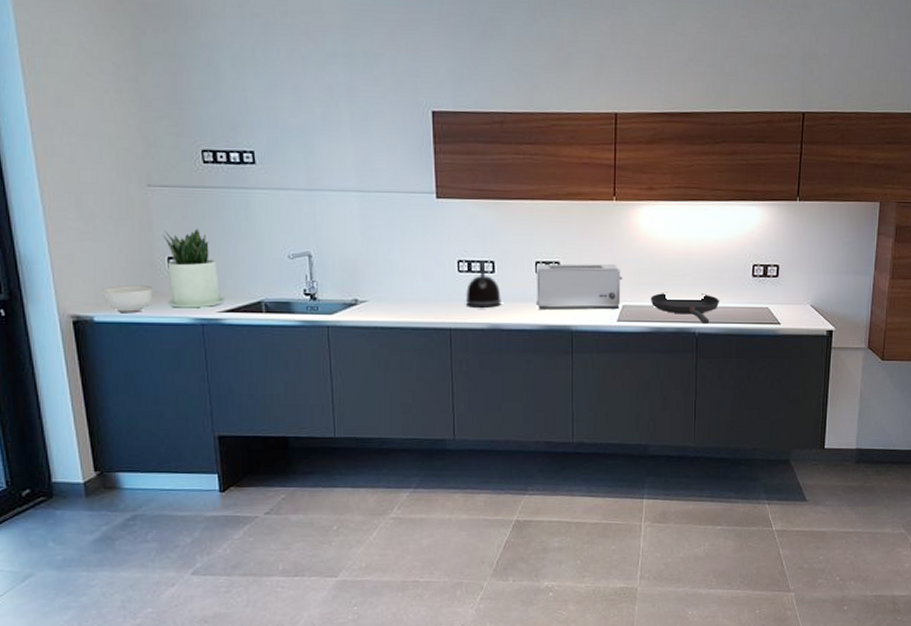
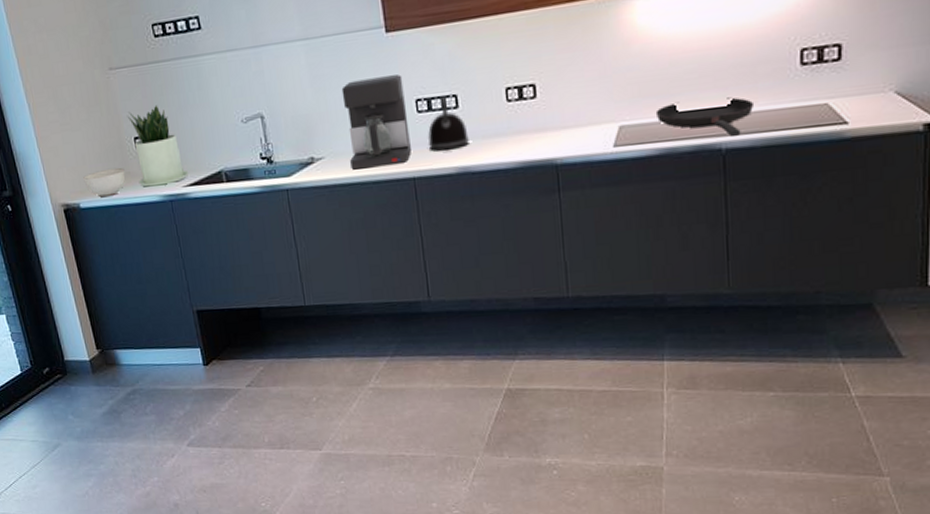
coffee maker: none [390,235,450,315] -> present [341,74,411,170]
toaster: present [535,263,623,311] -> none [506,77,617,145]

